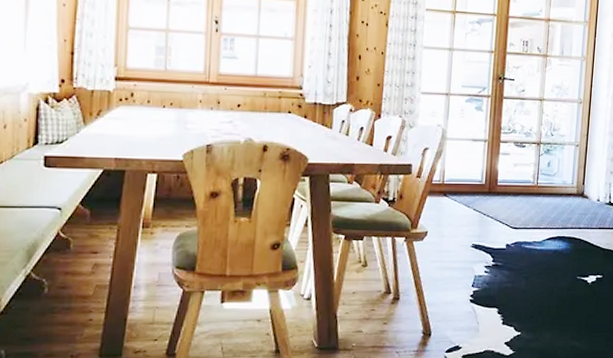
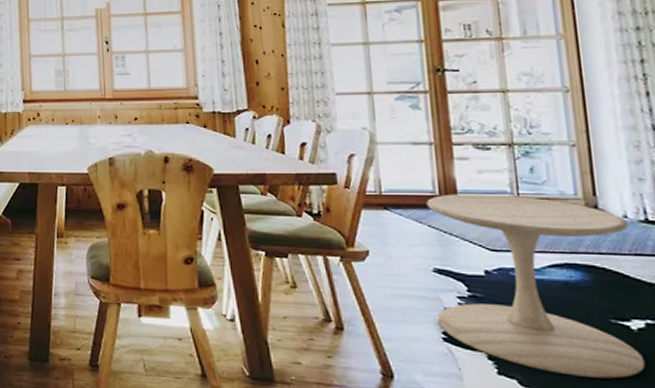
side table: none [468,183,599,320] -> present [426,194,646,379]

